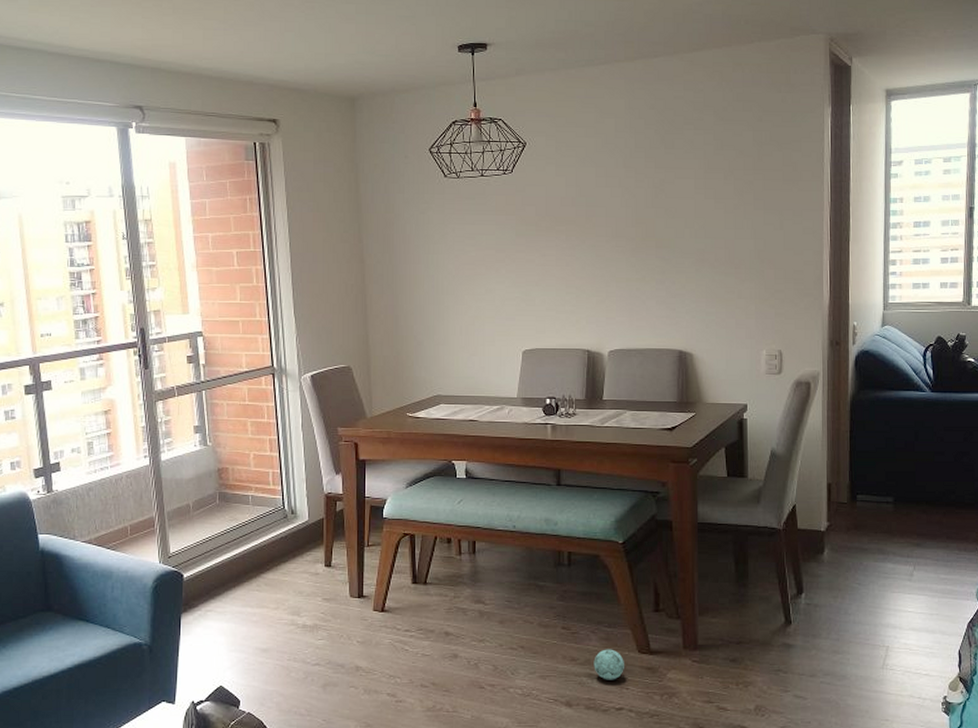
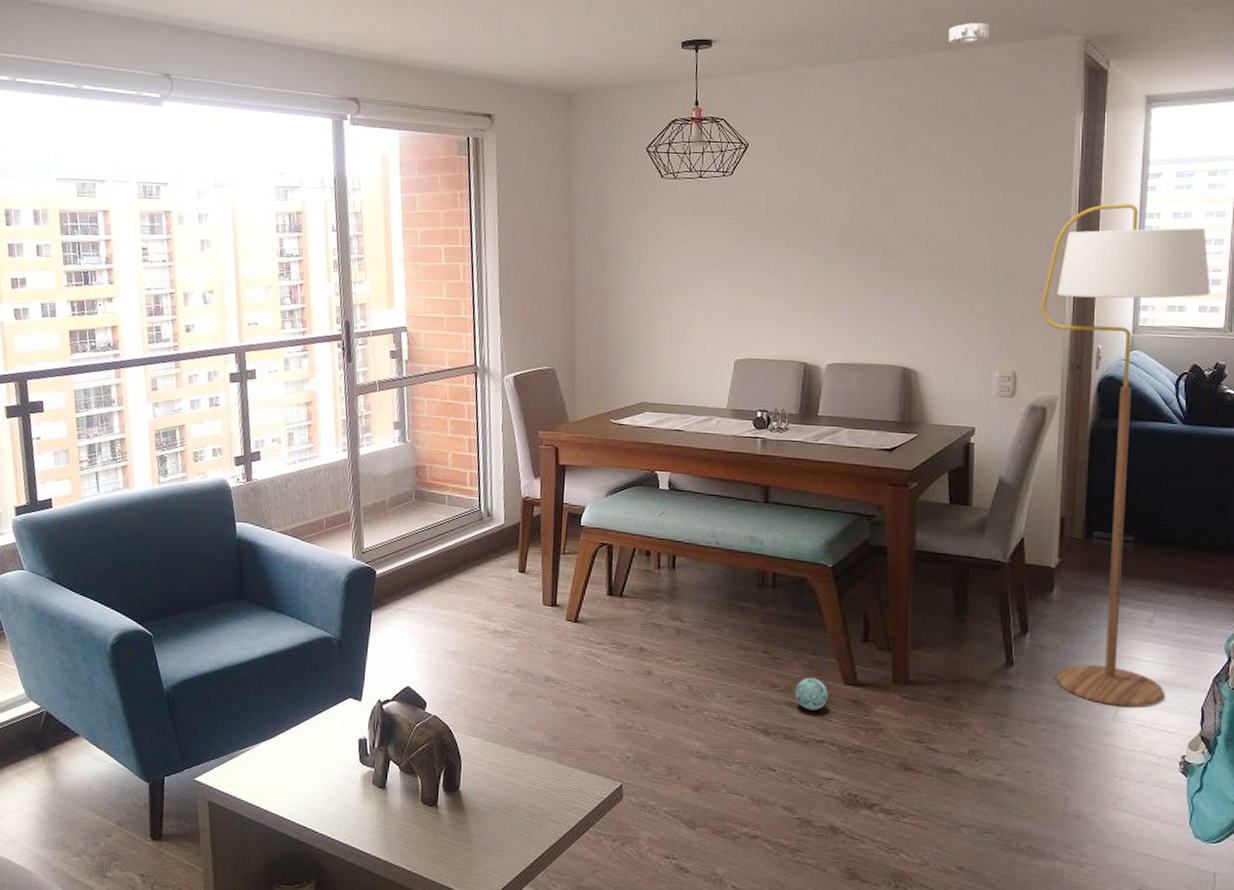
smoke detector: none [706,24,744,44] -> present [948,23,990,45]
floor lamp: none [801,190,950,655] -> present [1041,203,1210,707]

